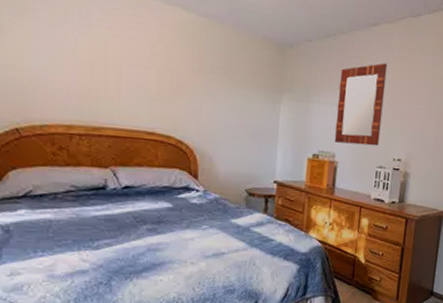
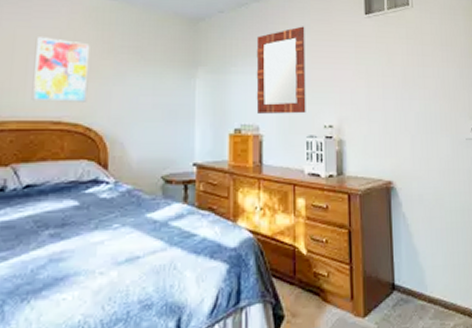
wall art: none [126,48,181,117] -> present [31,37,90,102]

